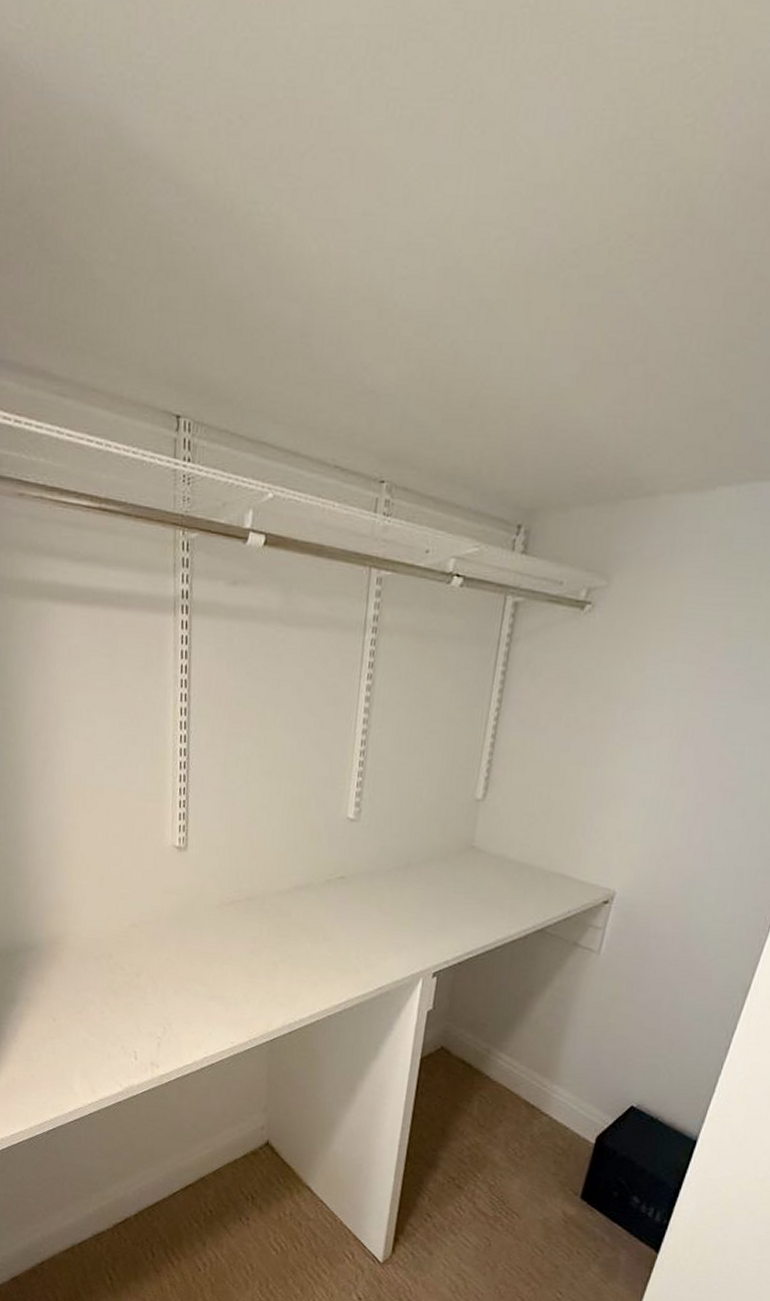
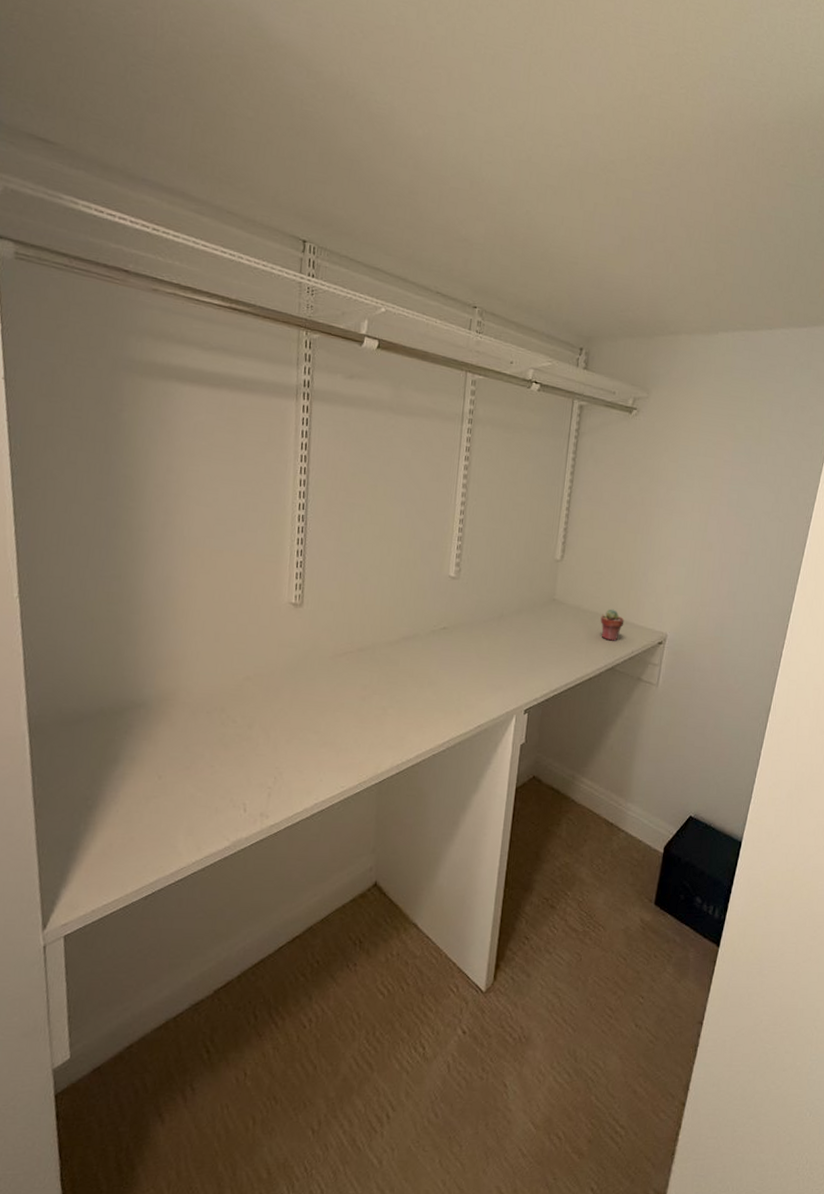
potted succulent: none [529,859,561,898] -> present [600,609,625,641]

